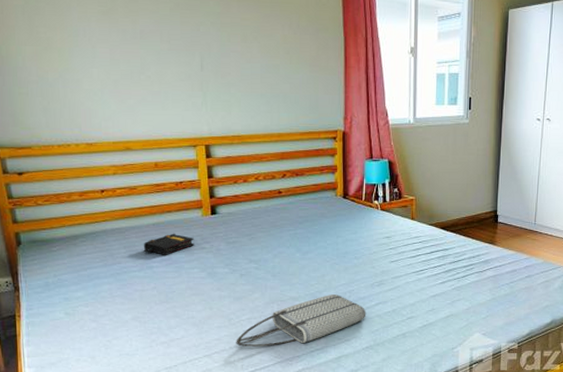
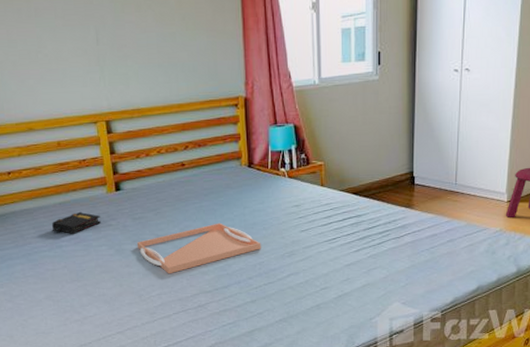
serving tray: none [229,250,352,299] -> present [136,222,261,274]
tote bag: present [236,295,366,347] -> none [147,267,278,323]

